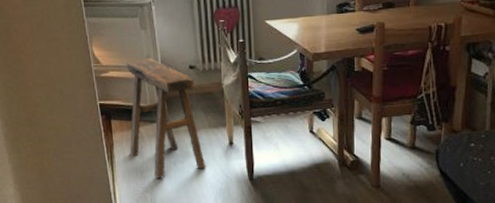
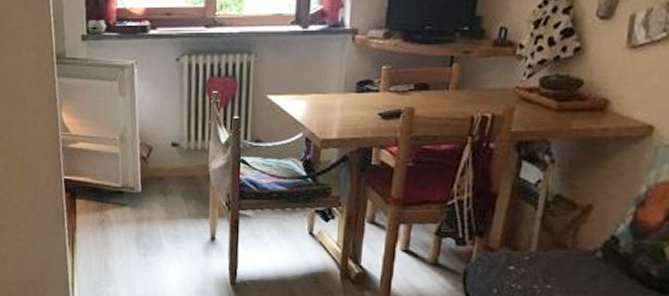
stool: present [126,58,206,178] -> none [94,130,181,272]

